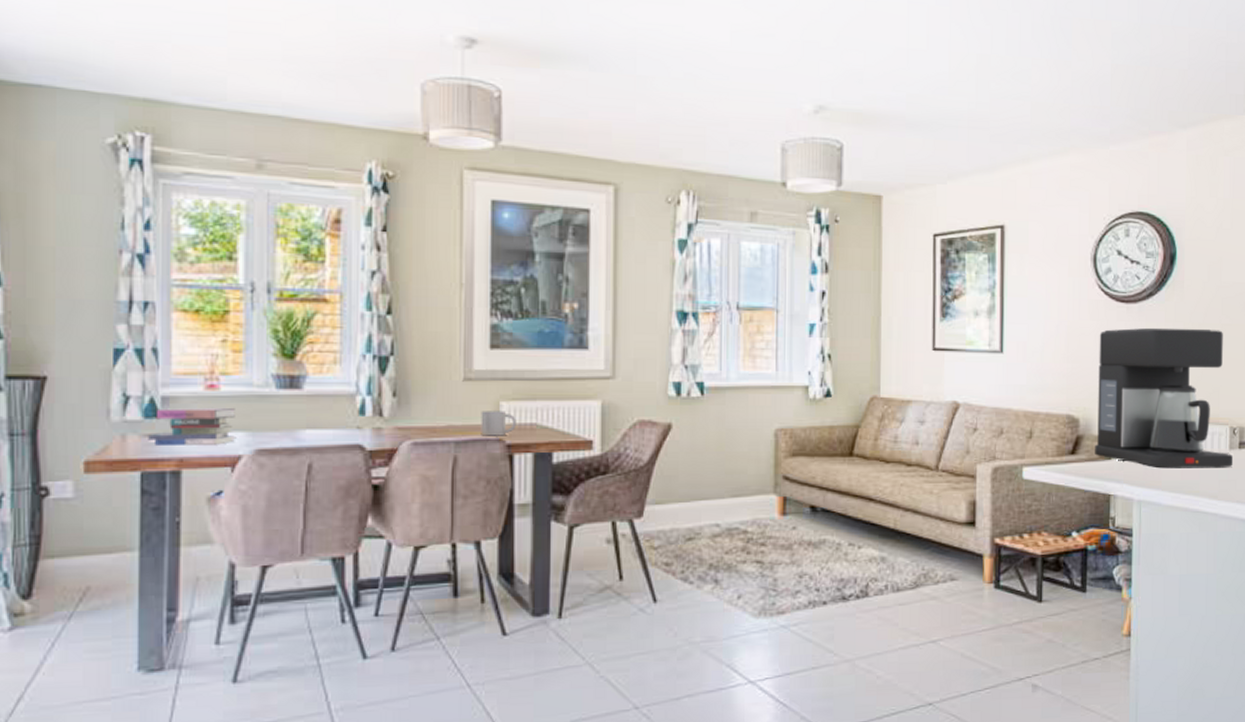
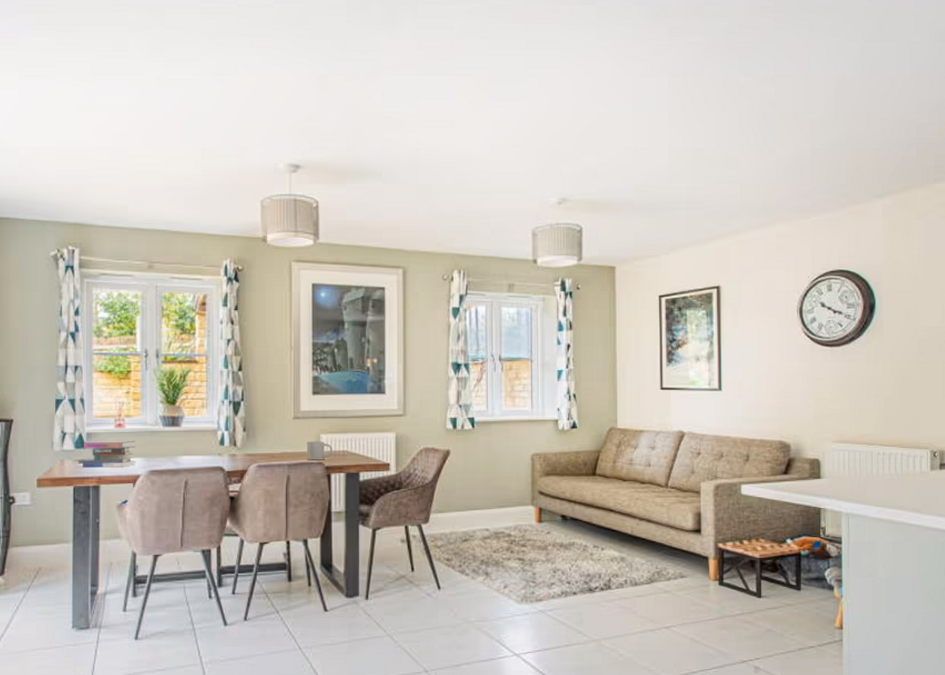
coffee maker: present [1095,327,1233,469] -> none [805,366,934,486]

